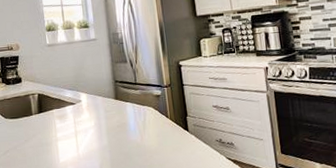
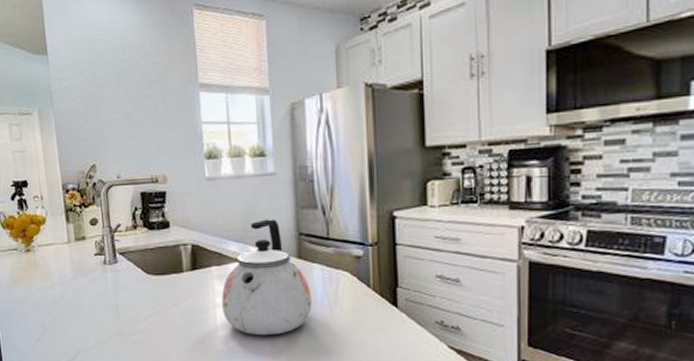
kettle: none [61,71,128,161] -> present [222,219,312,336]

